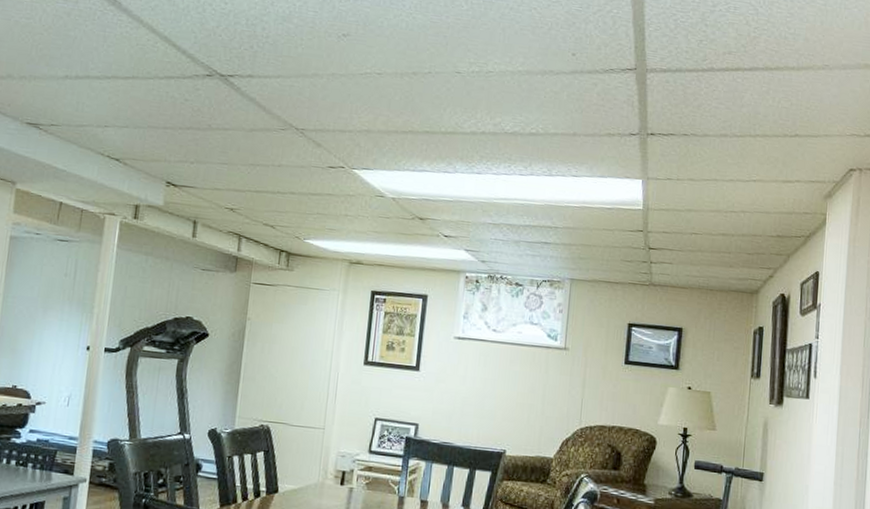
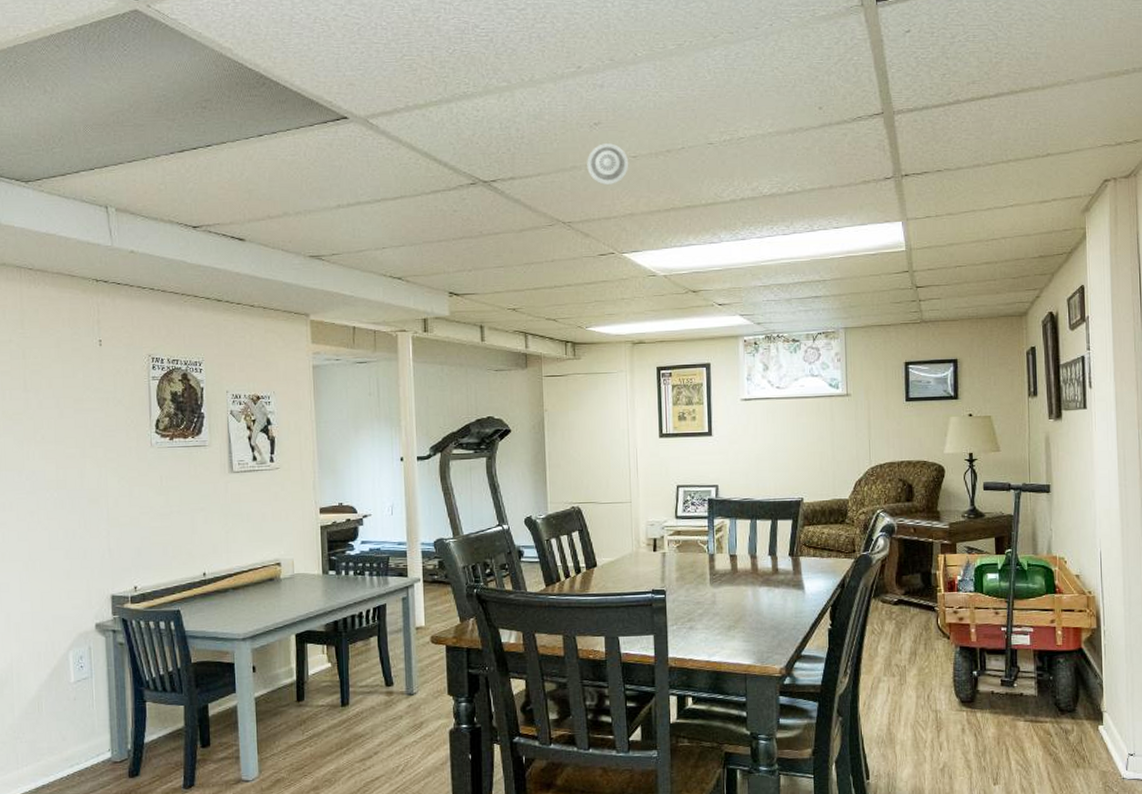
smoke detector: none [329,55,372,98] -> present [587,143,628,185]

